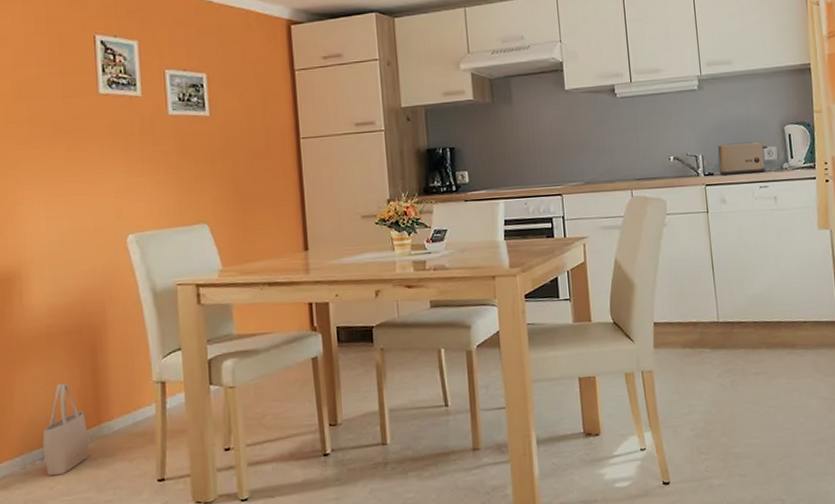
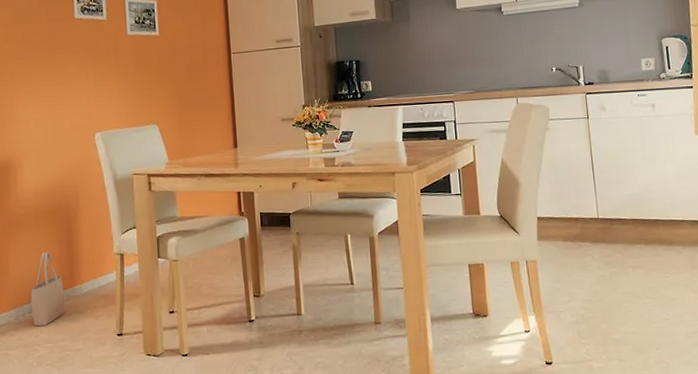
toaster: present [717,141,768,177] -> none [597,53,646,86]

